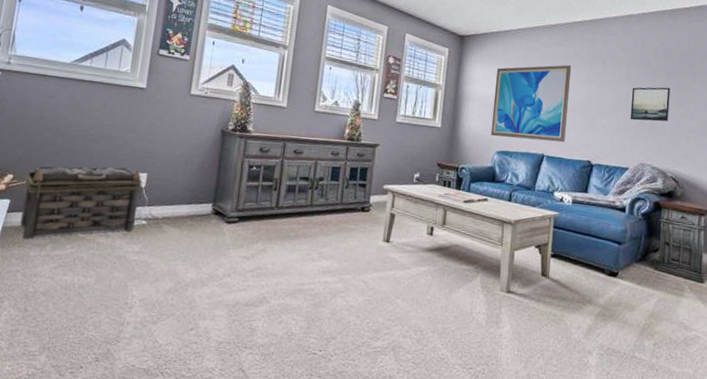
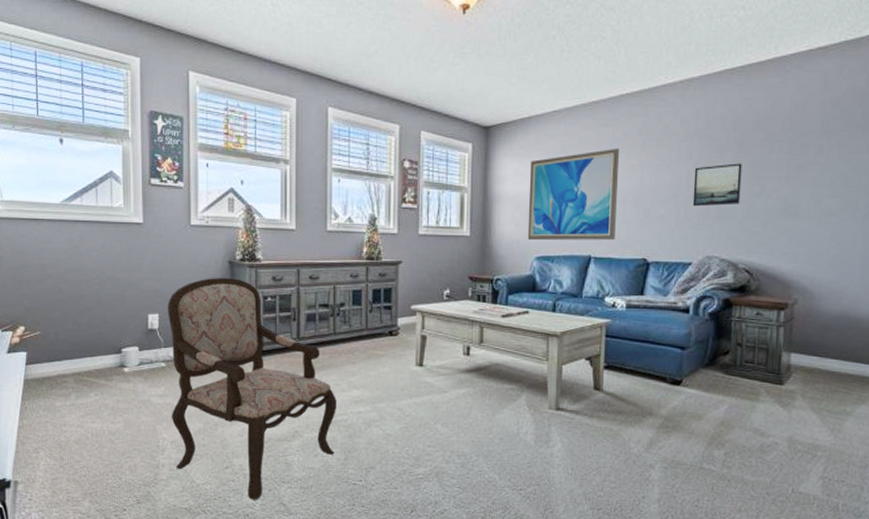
basket: present [20,166,143,239] -> none [38,309,156,391]
armchair: none [141,144,306,365] -> present [167,277,336,500]

